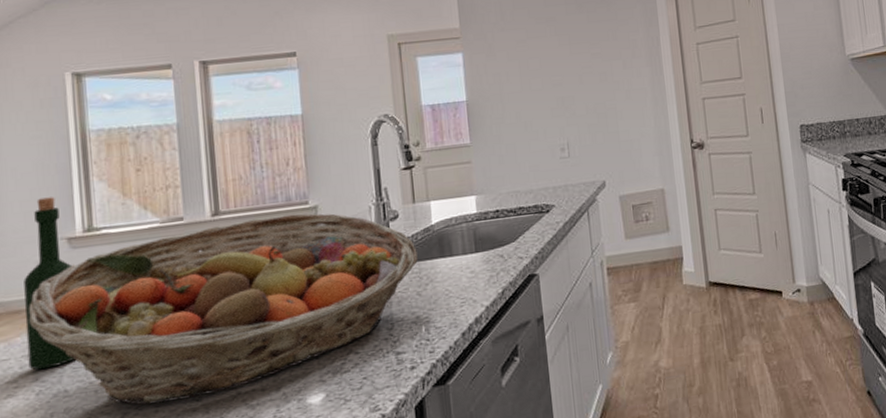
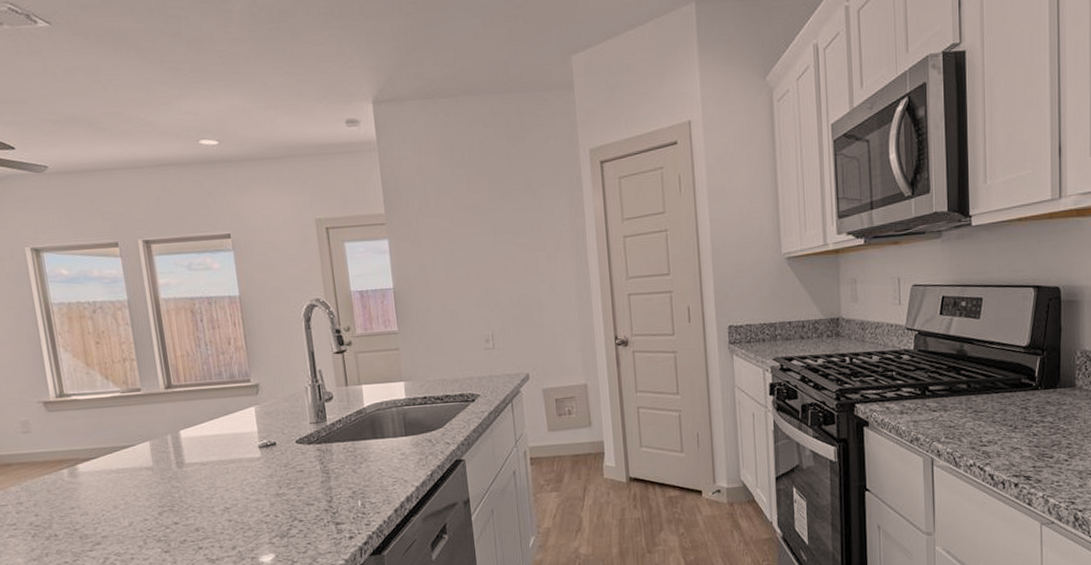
wine bottle: present [24,197,75,370] -> none [11,364,61,516]
fruit basket: present [28,213,418,405] -> none [18,390,352,552]

